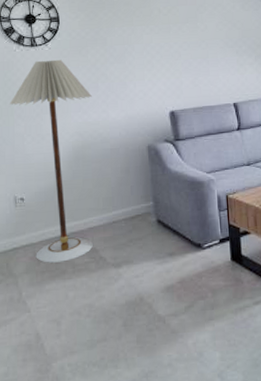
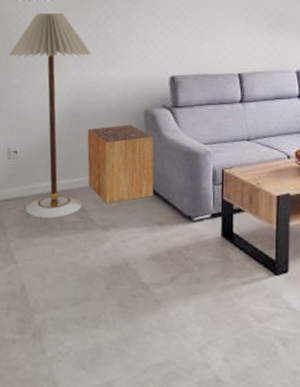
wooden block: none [93,161,162,242] -> present [87,125,154,205]

